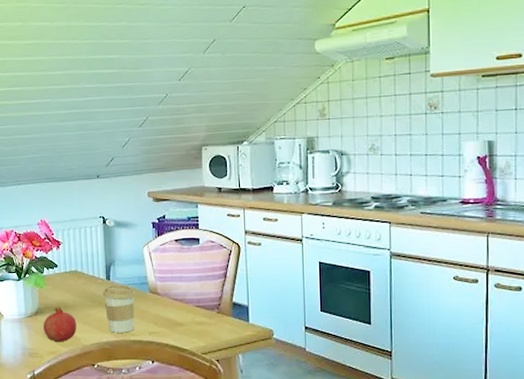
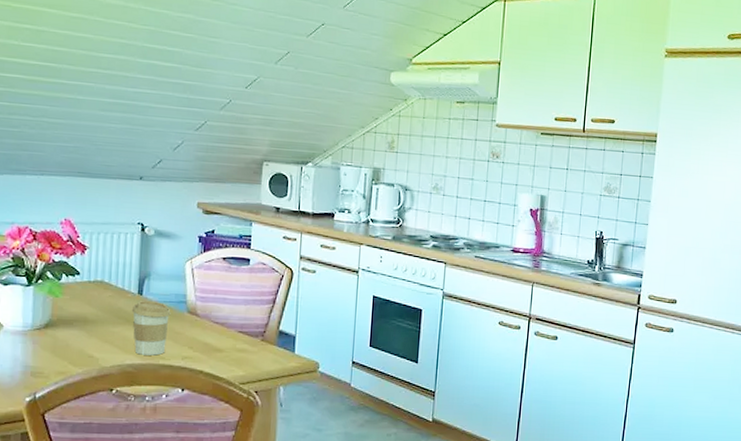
fruit: present [43,306,77,343] -> none [53,320,96,362]

